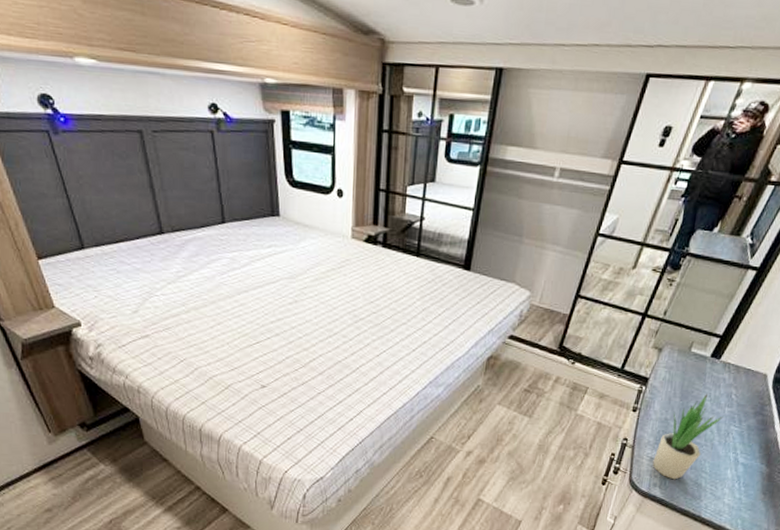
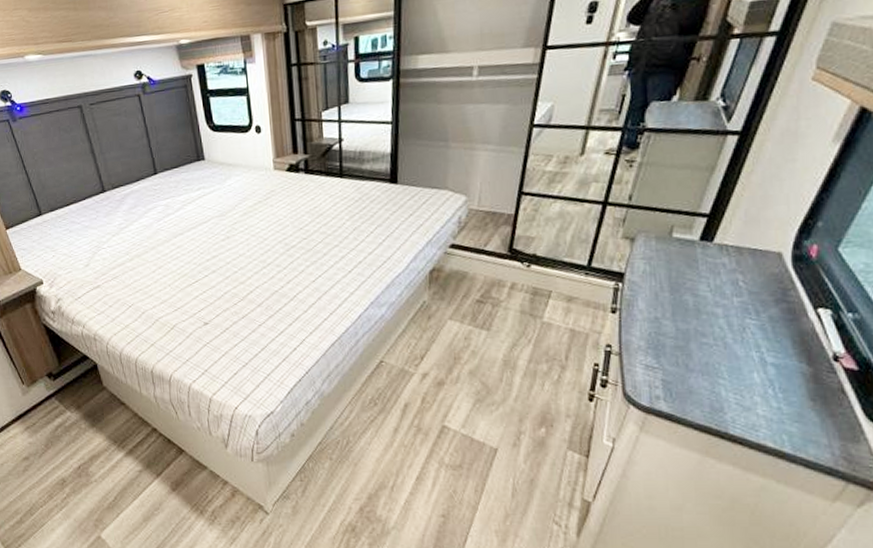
potted plant: present [653,394,724,480] -> none [649,284,733,390]

